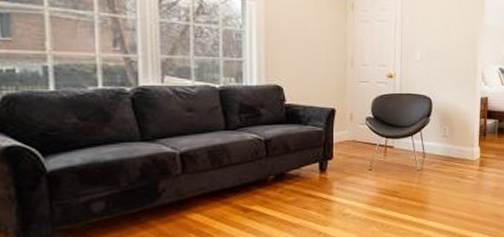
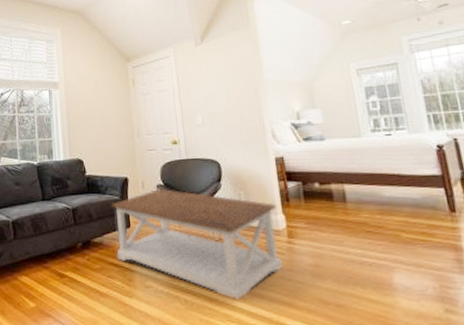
coffee table: none [313,121,475,220] -> present [111,188,284,300]

